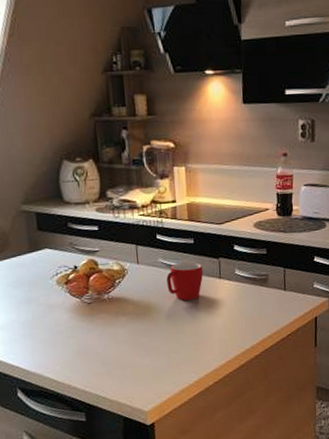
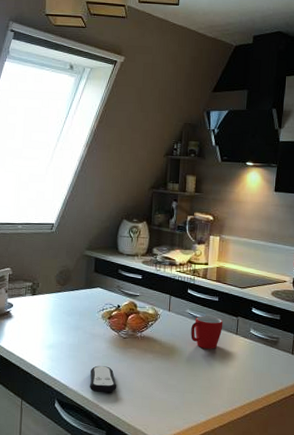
remote control: none [53,339,90,371] -> present [90,365,117,393]

